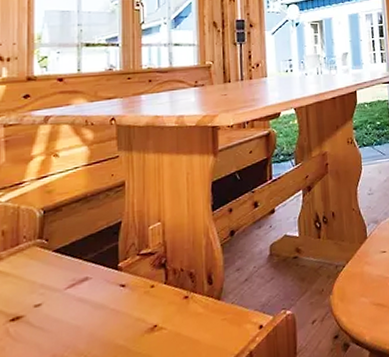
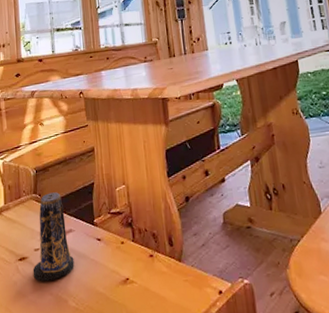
candle: none [29,235,88,343] -> present [32,192,74,282]

